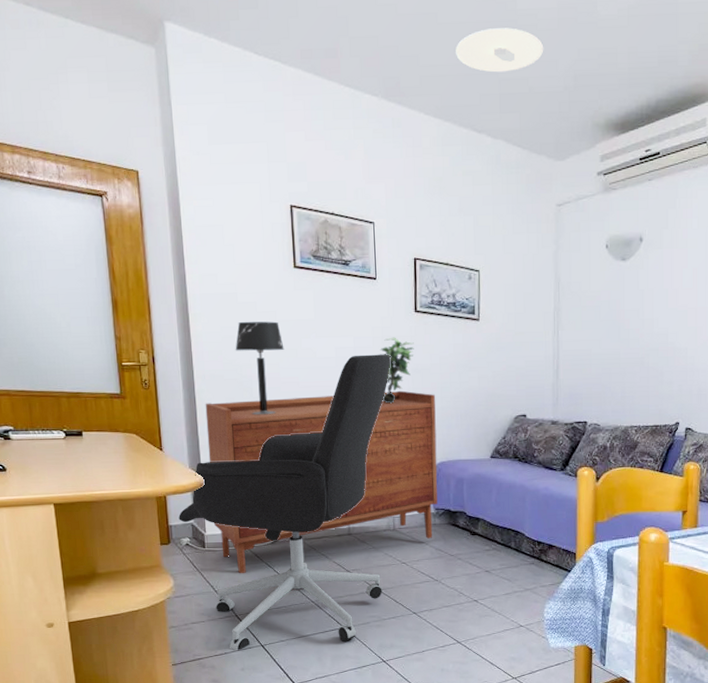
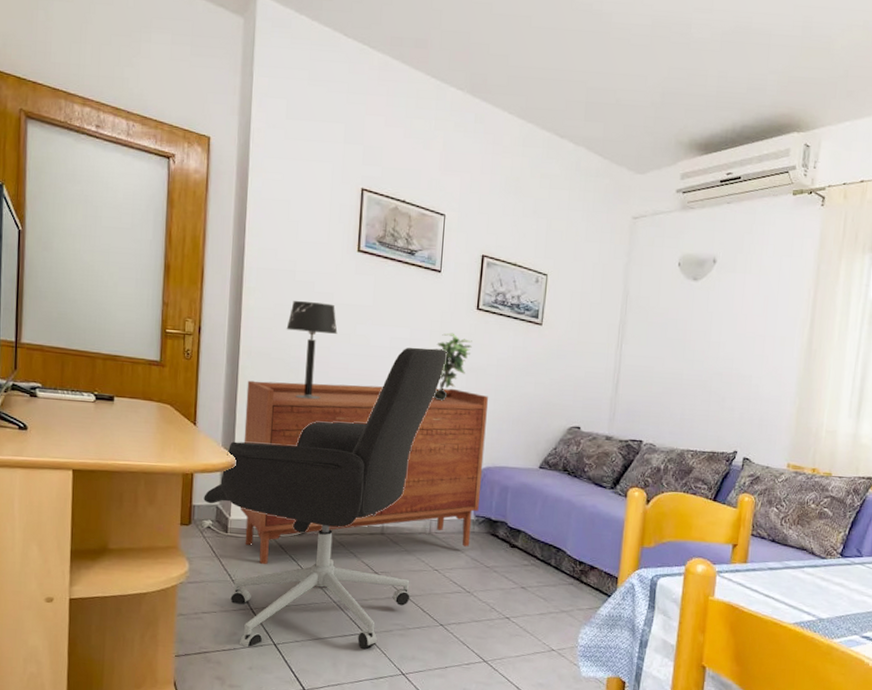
ceiling light: present [456,28,544,73] -> none [546,37,635,82]

